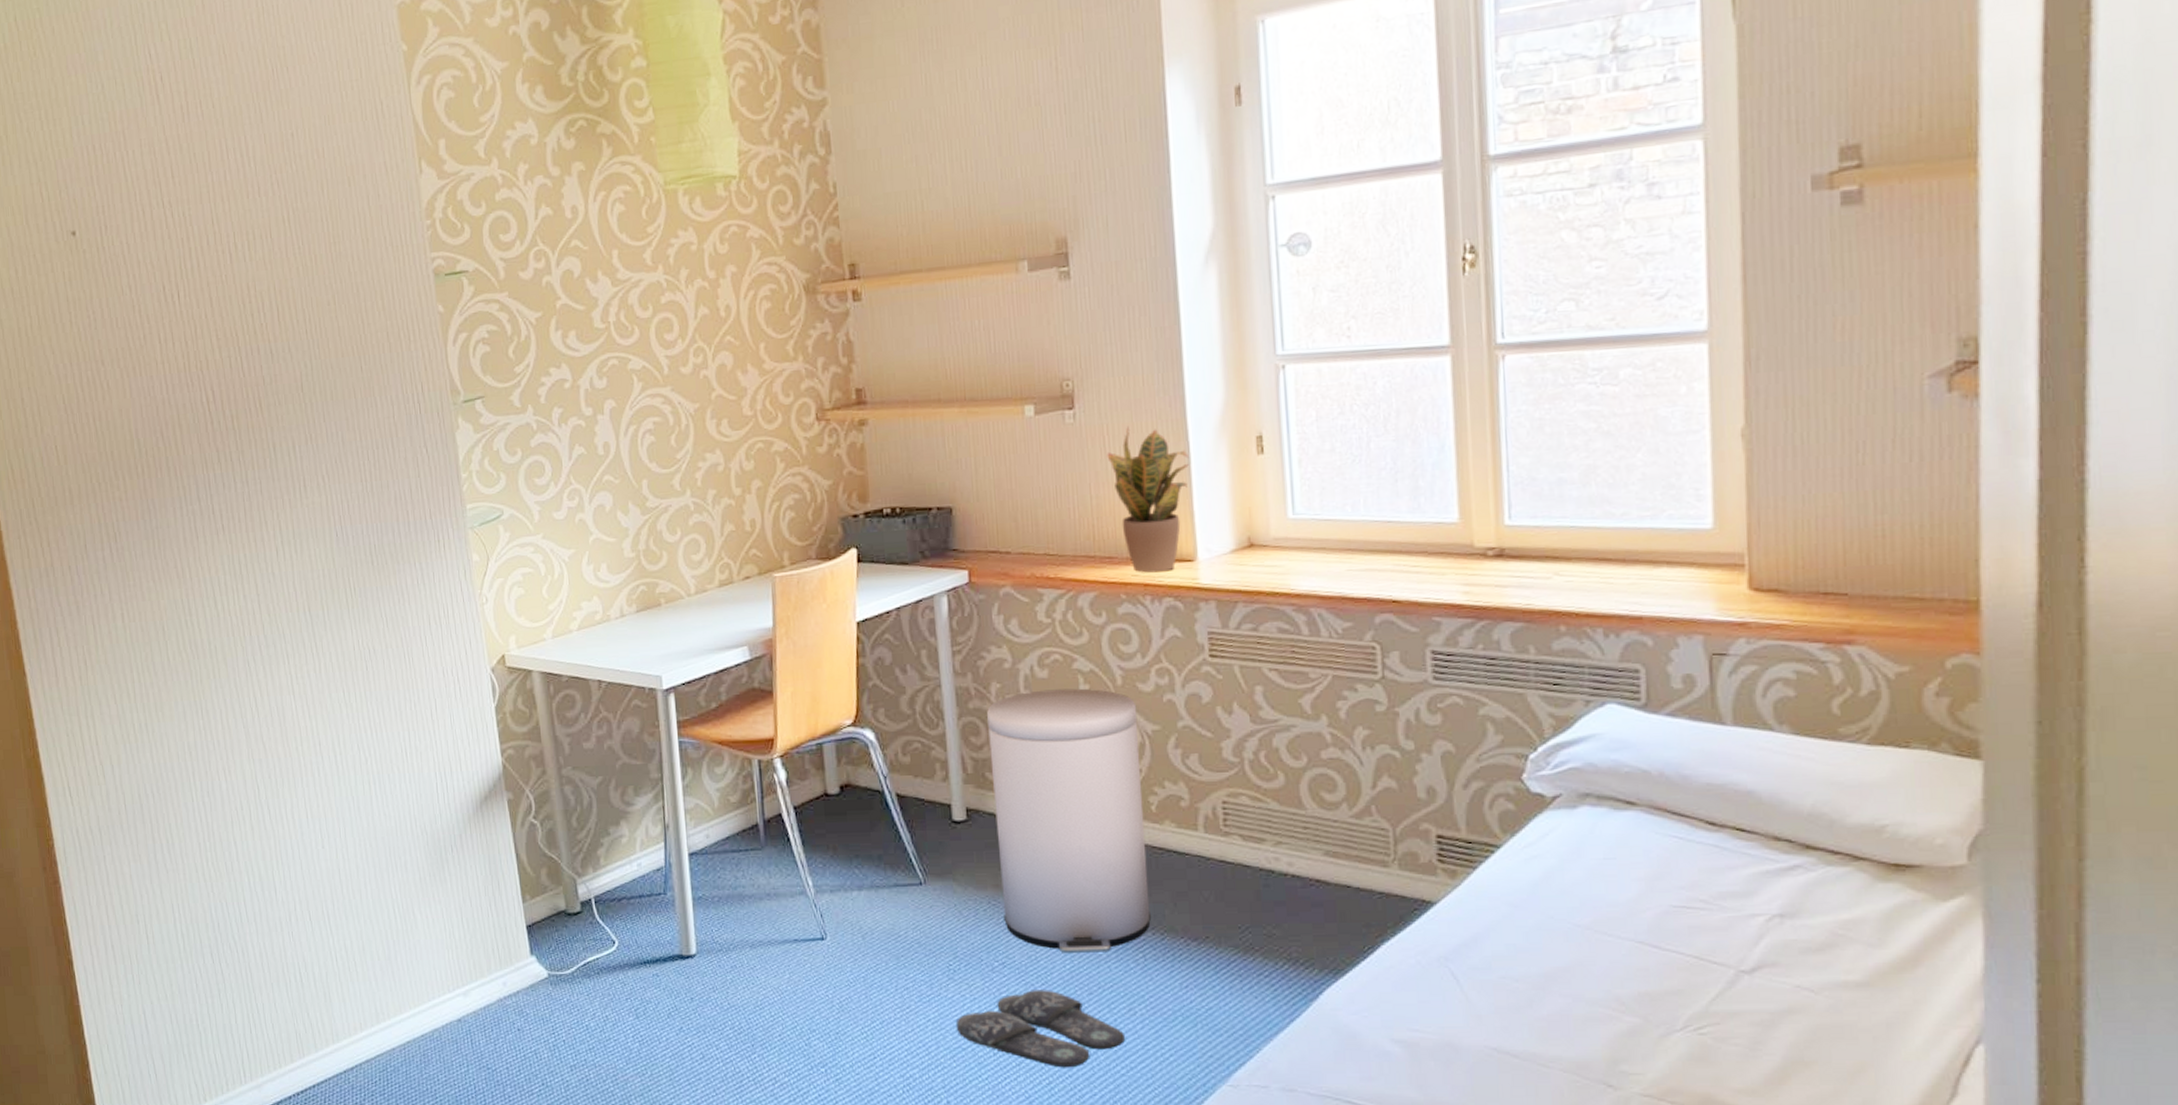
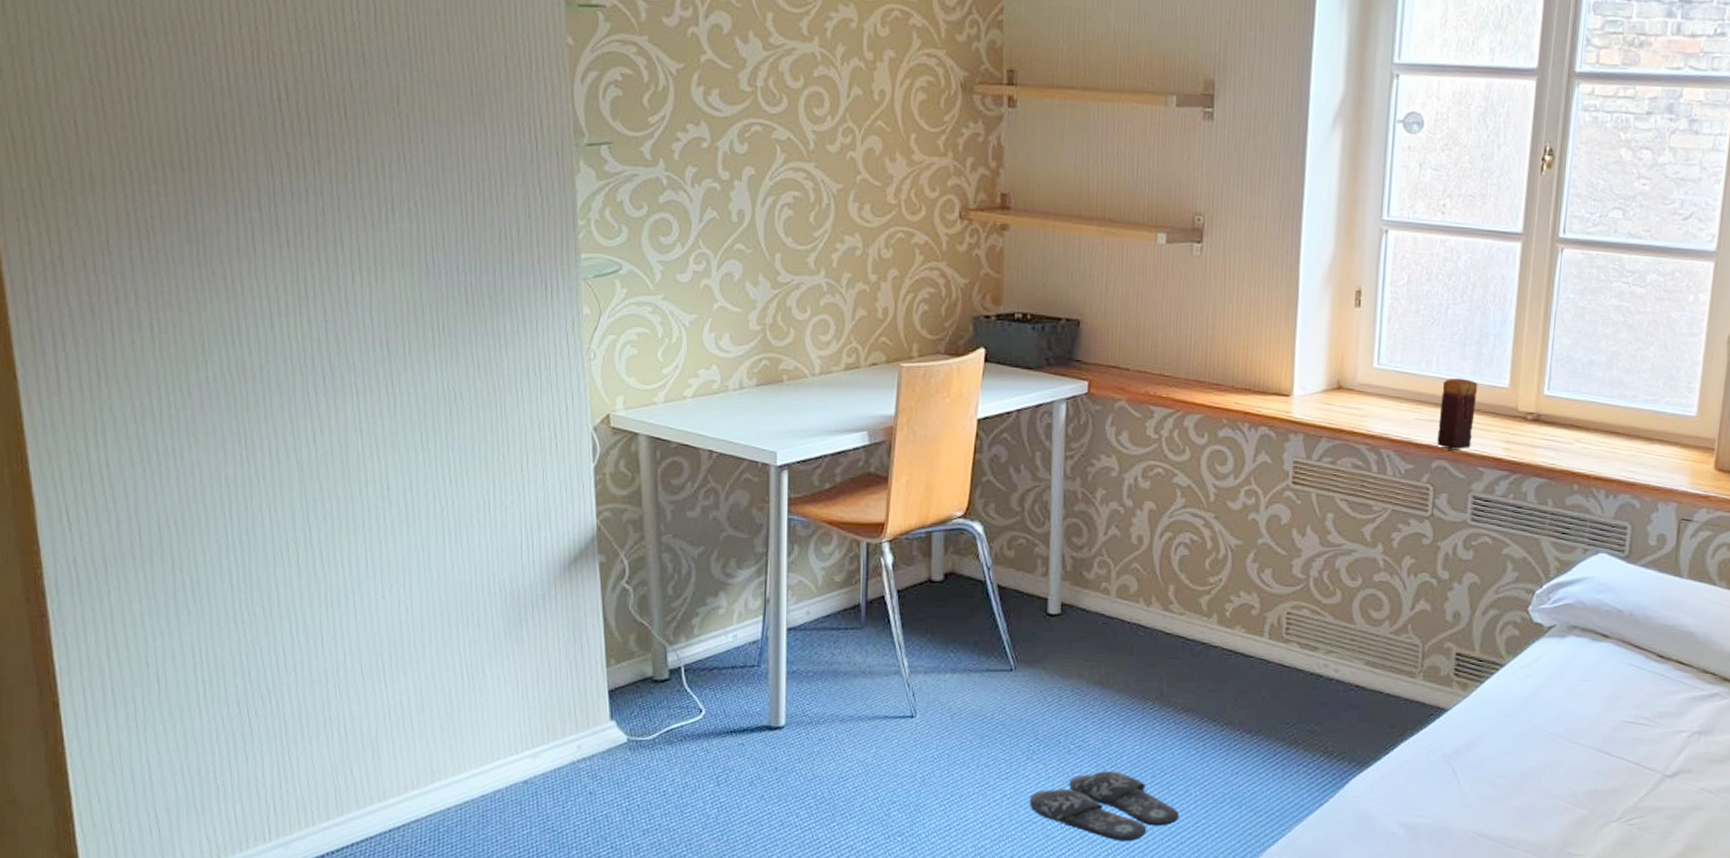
pedal bin: present [987,688,1151,953] -> none [1084,499,1225,740]
potted plant: present [1107,427,1189,574] -> none [1226,266,1297,404]
candle: none [1375,518,1421,601] -> present [1437,378,1478,450]

